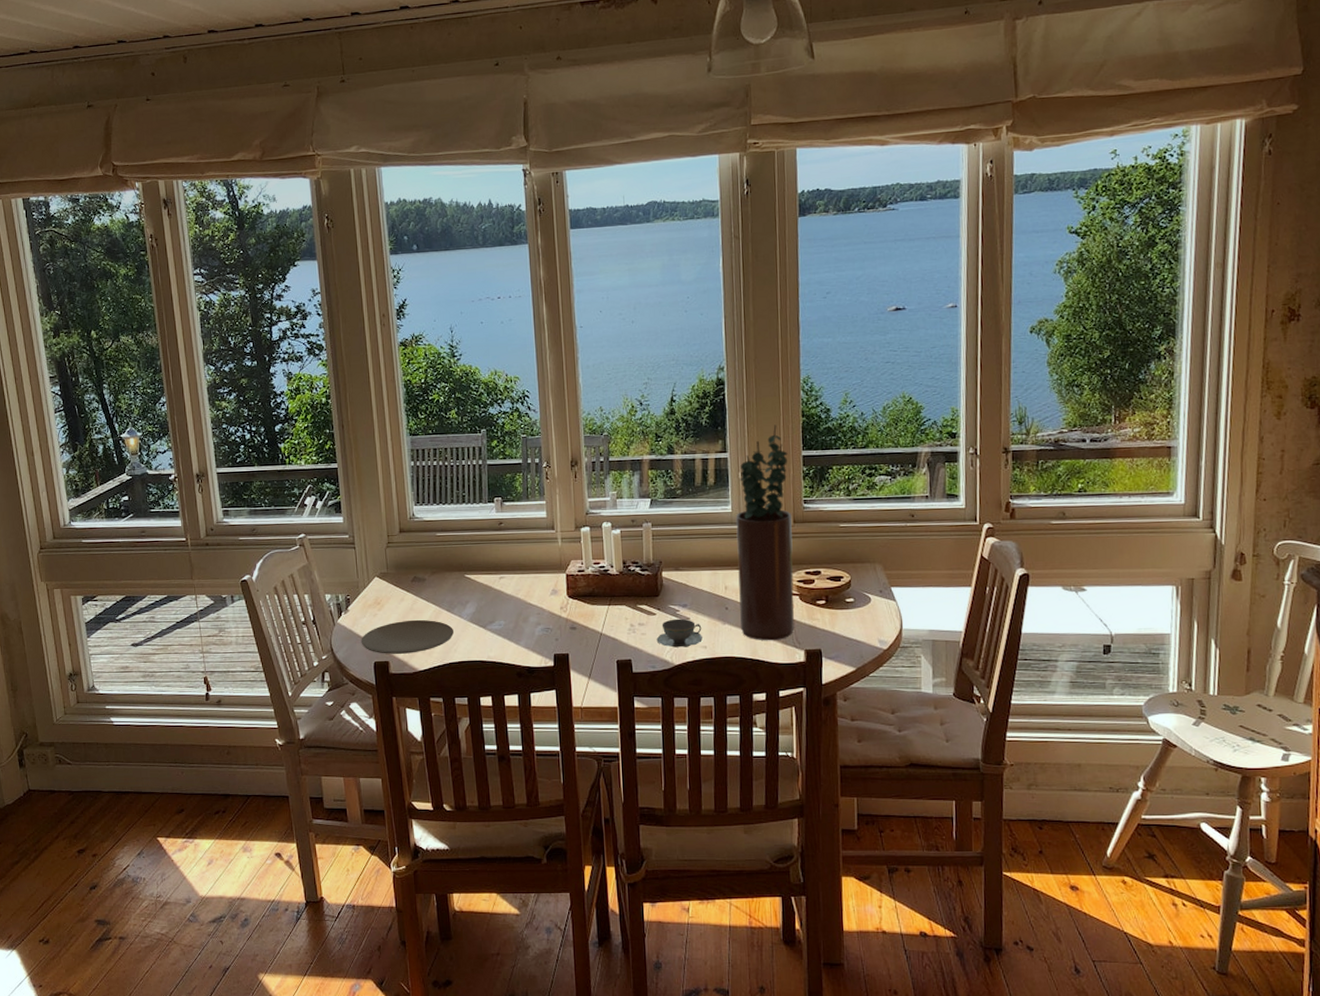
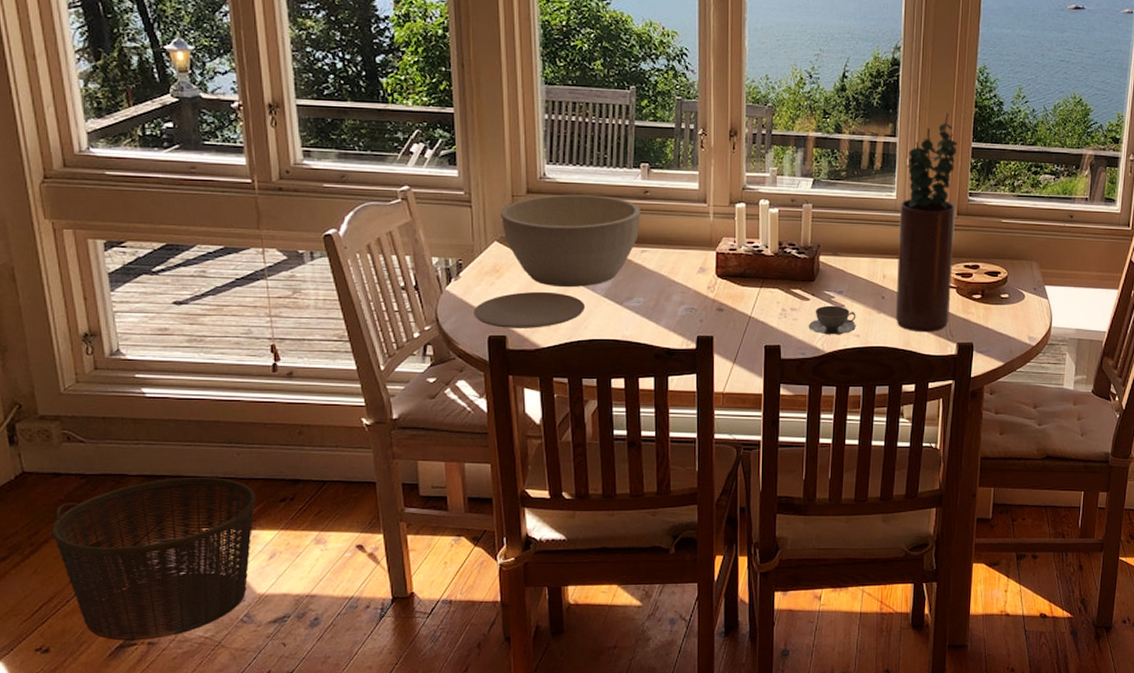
basket: none [49,793,197,935] -> present [51,477,256,641]
bowl: none [379,529,497,615] -> present [501,194,640,288]

